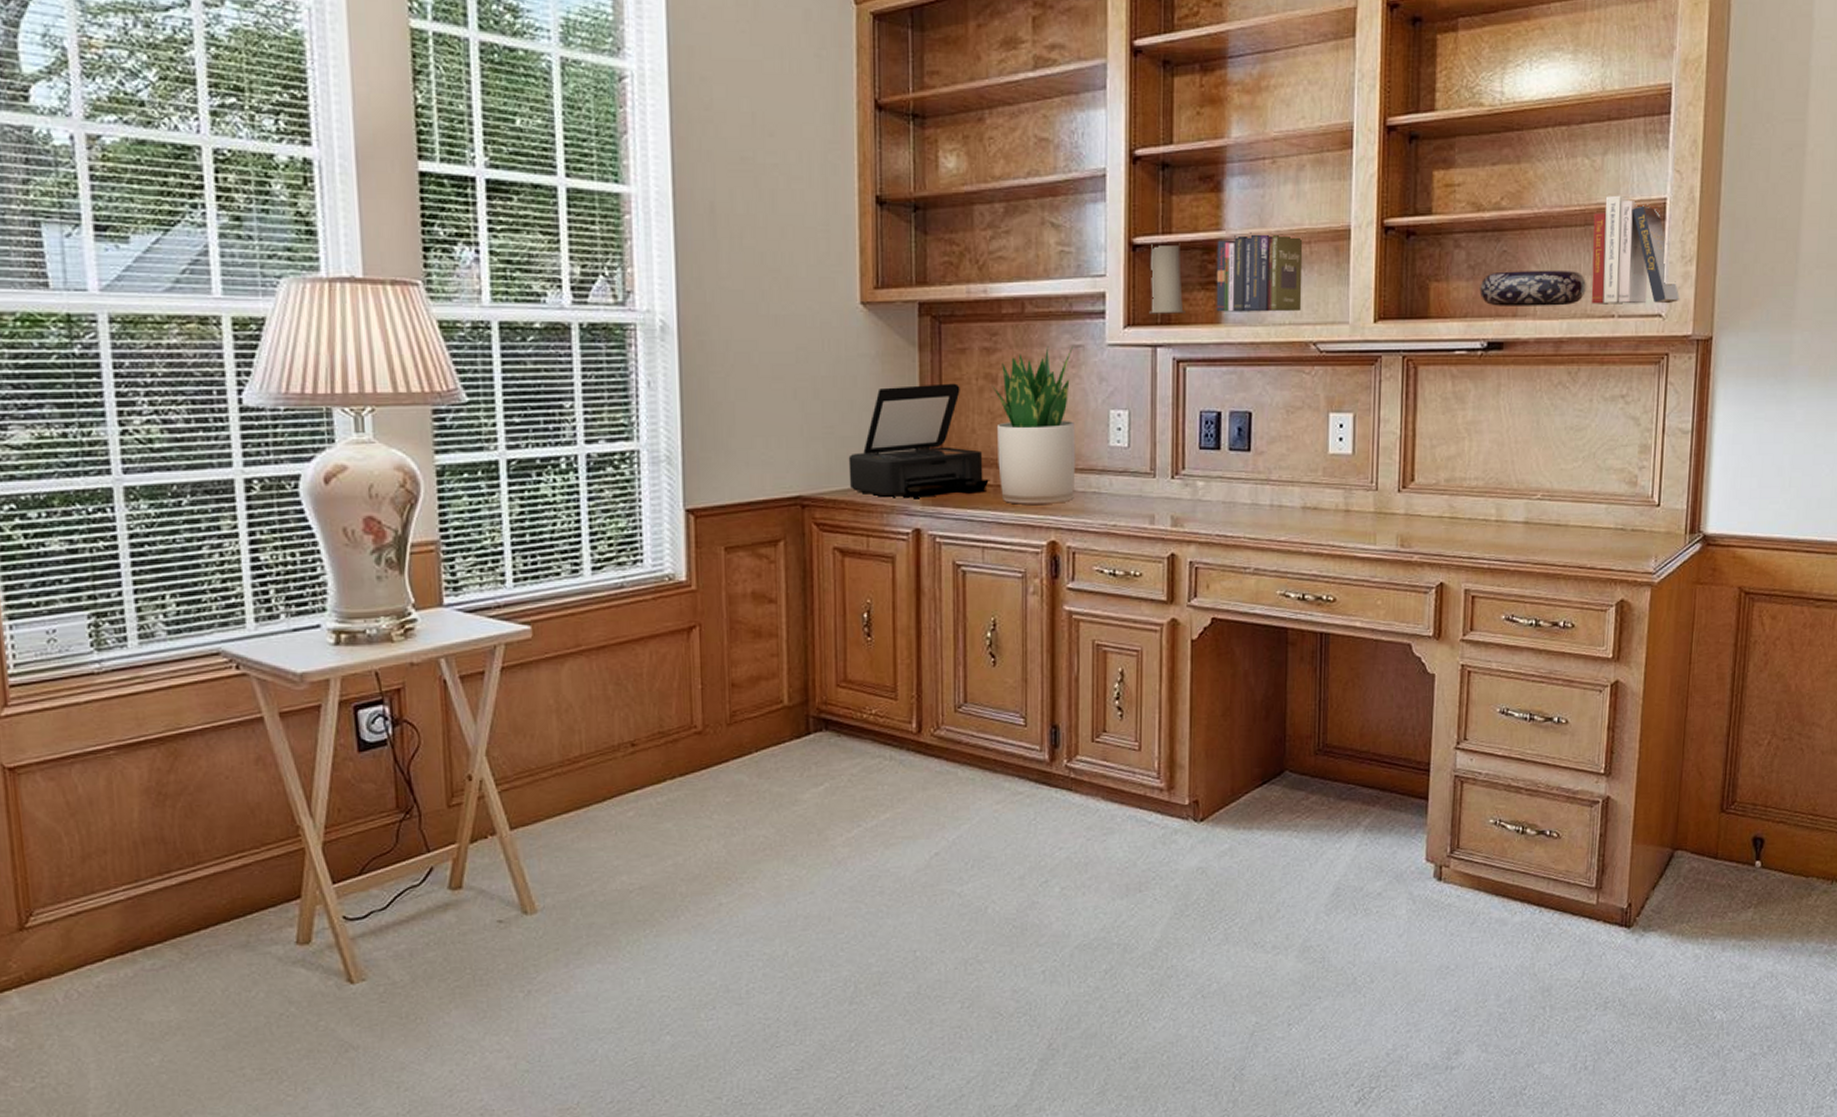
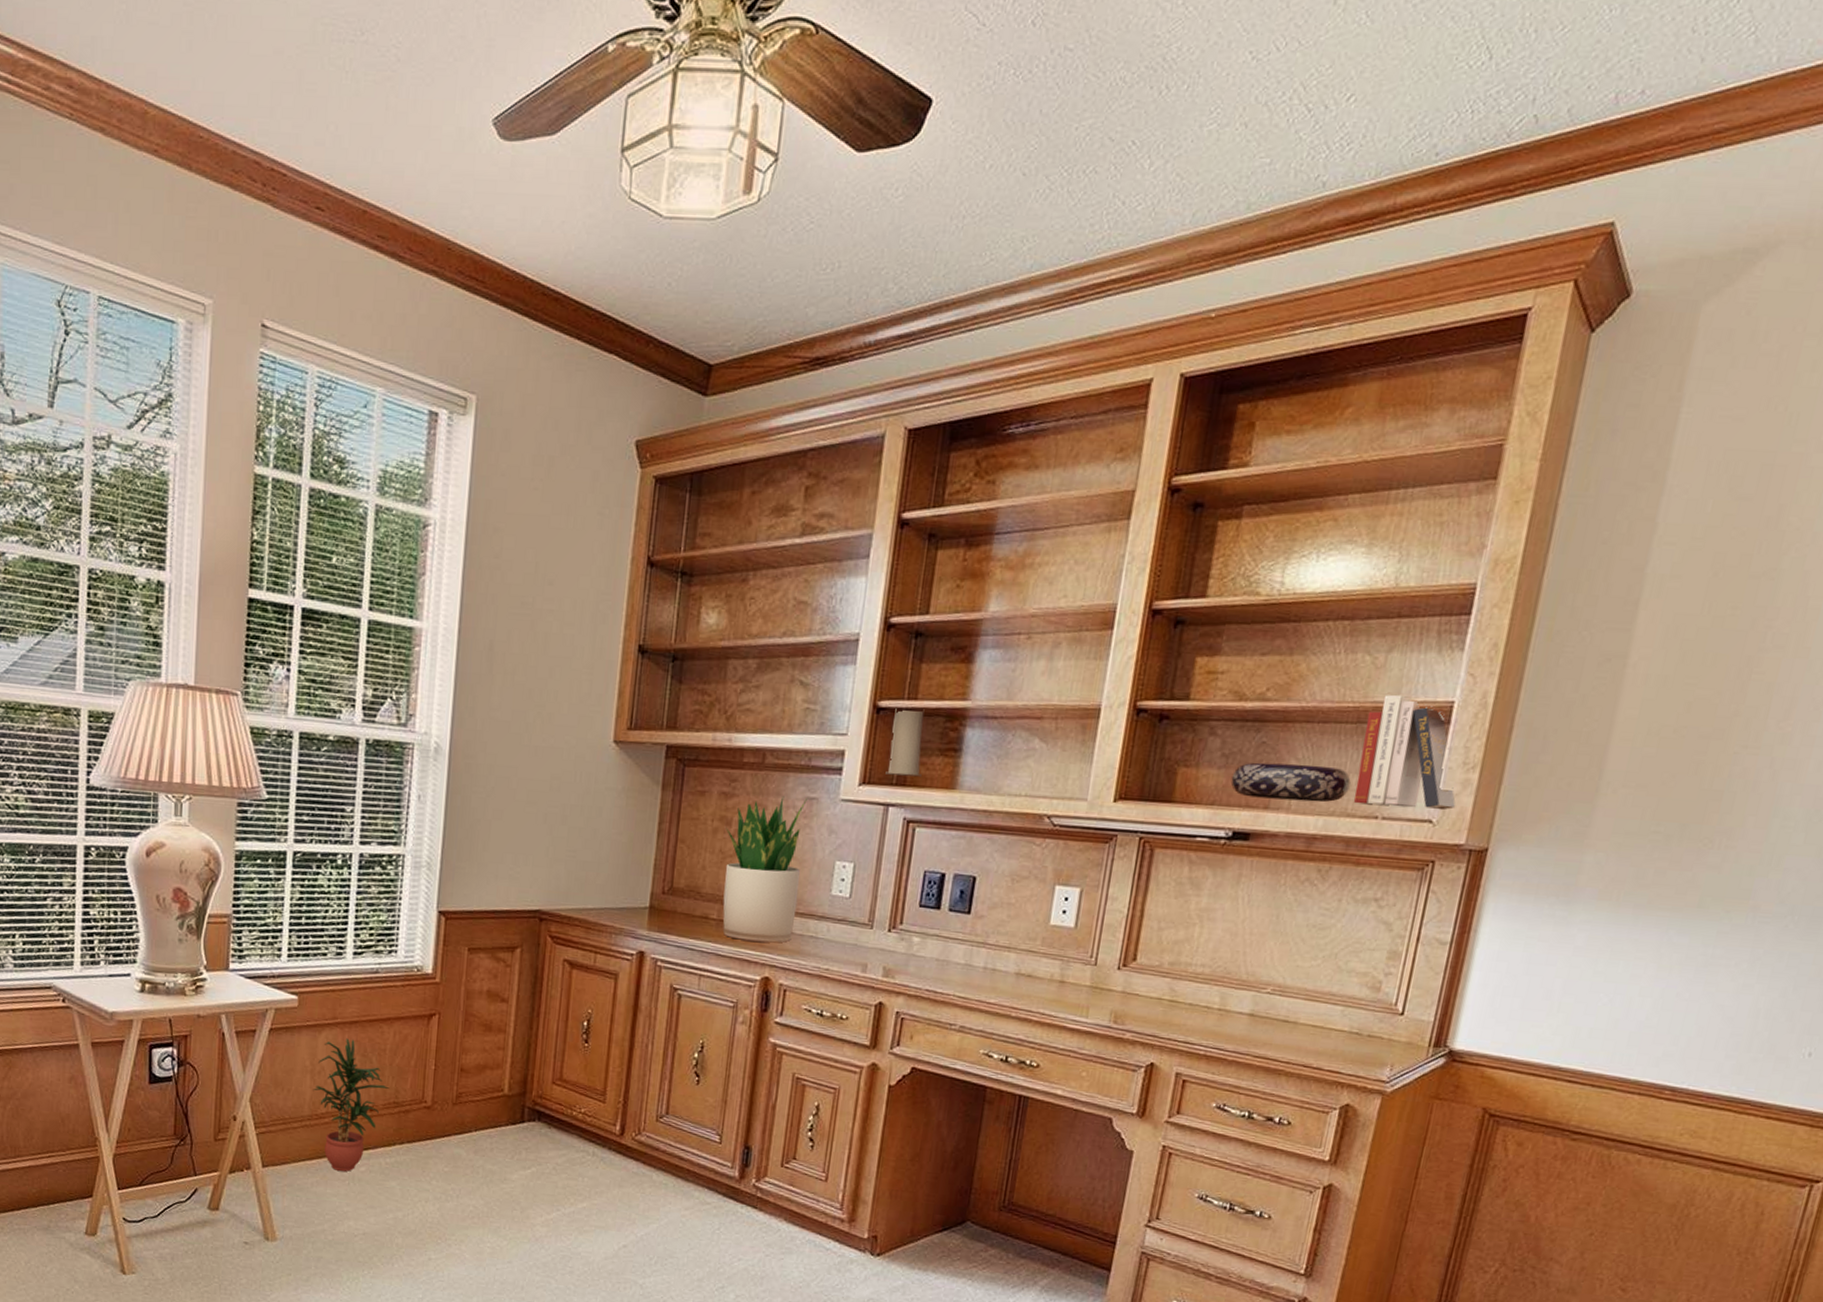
potted plant: none [561,667,652,820] -> present [313,1038,390,1172]
printer: present [848,383,989,498] -> none [585,820,713,926]
books: present [1216,232,1303,312] -> none [952,704,1051,785]

